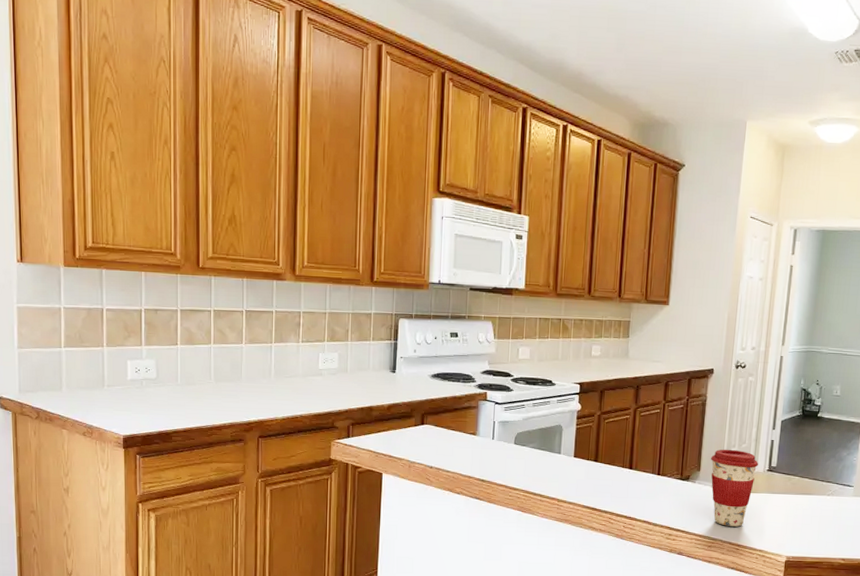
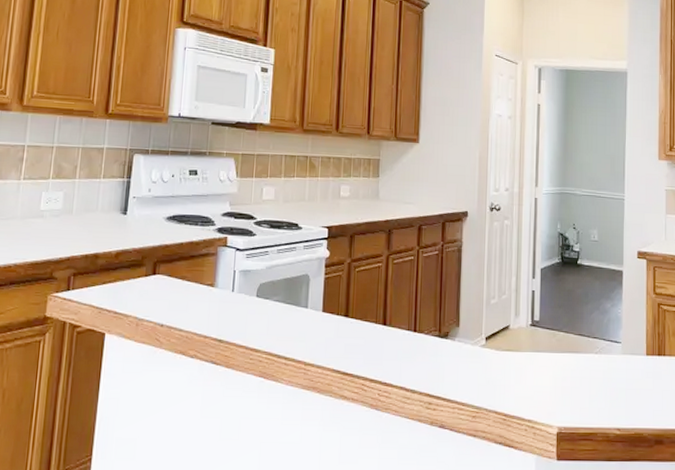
coffee cup: present [710,449,758,527] -> none [469,301,520,392]

